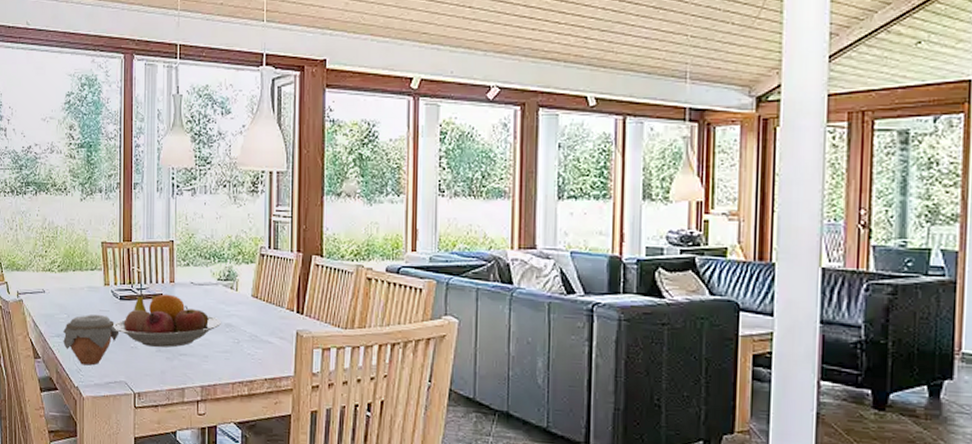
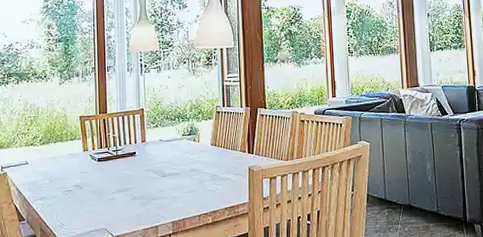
jar: present [63,315,120,366] -> none [46,176,99,220]
fruit bowl: present [113,294,222,348] -> none [93,151,188,196]

